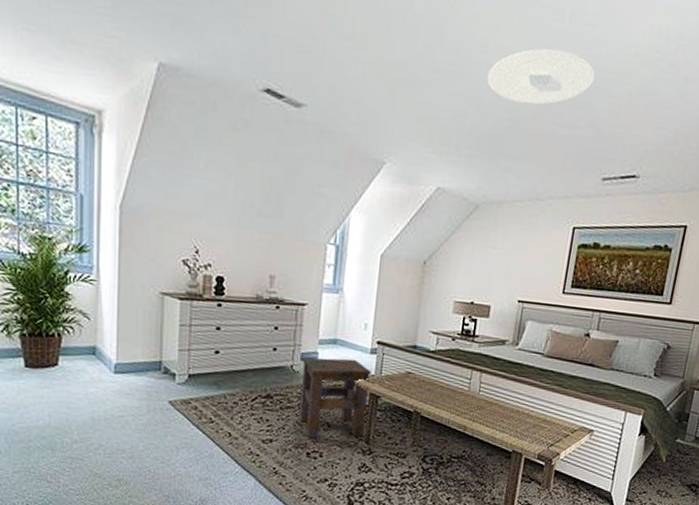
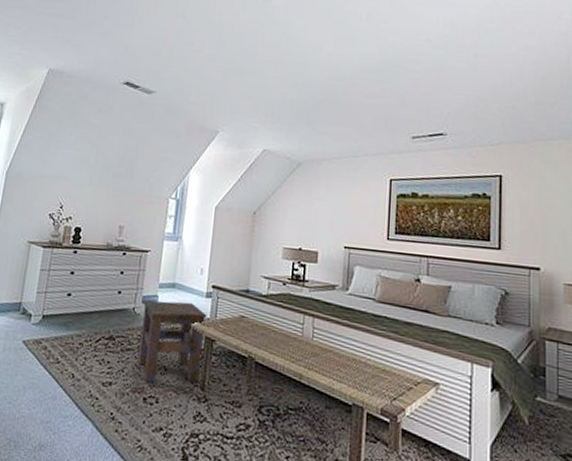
ceiling light: present [486,48,596,105] -> none [301,40,394,82]

